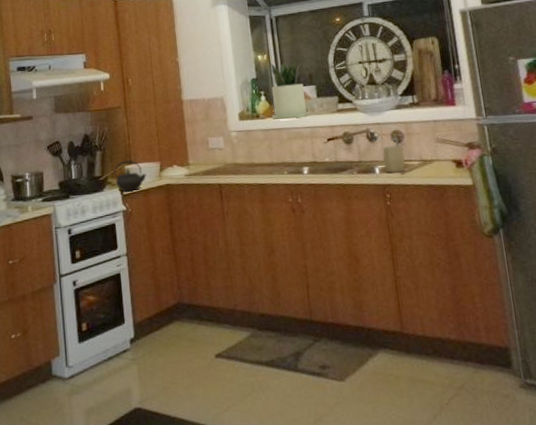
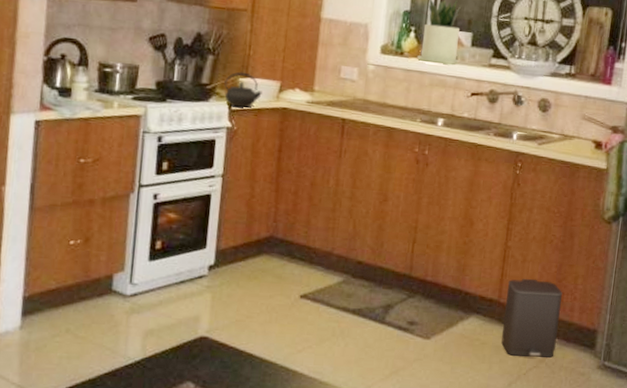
soap dispenser: present [383,137,406,173] -> none [523,105,547,143]
pedal bin: none [407,305,472,387] -> present [501,279,562,358]

